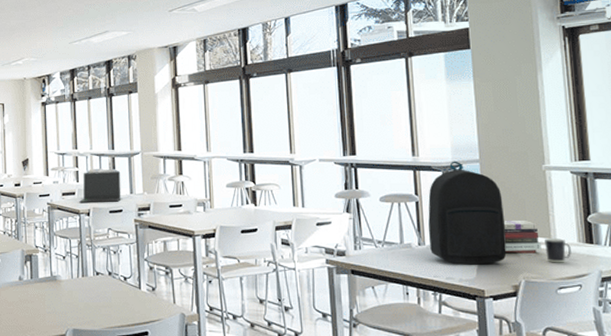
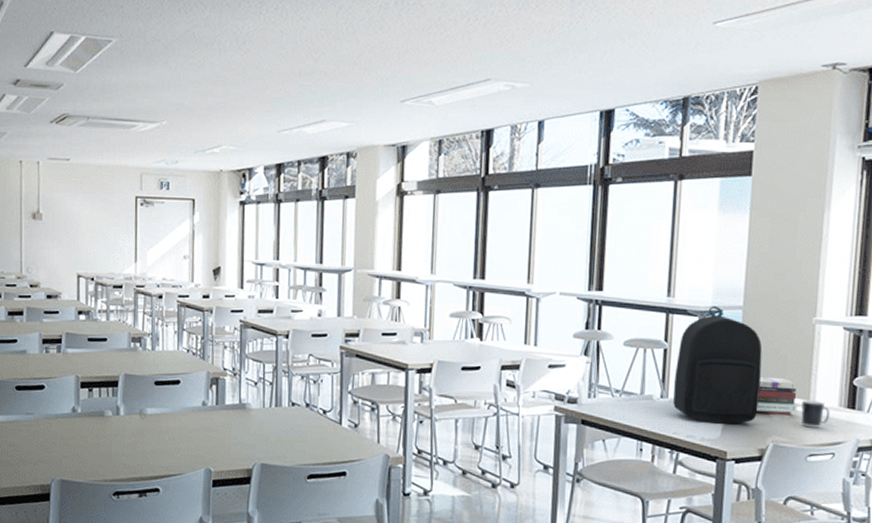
laptop: present [79,171,121,204] -> none [277,287,328,325]

